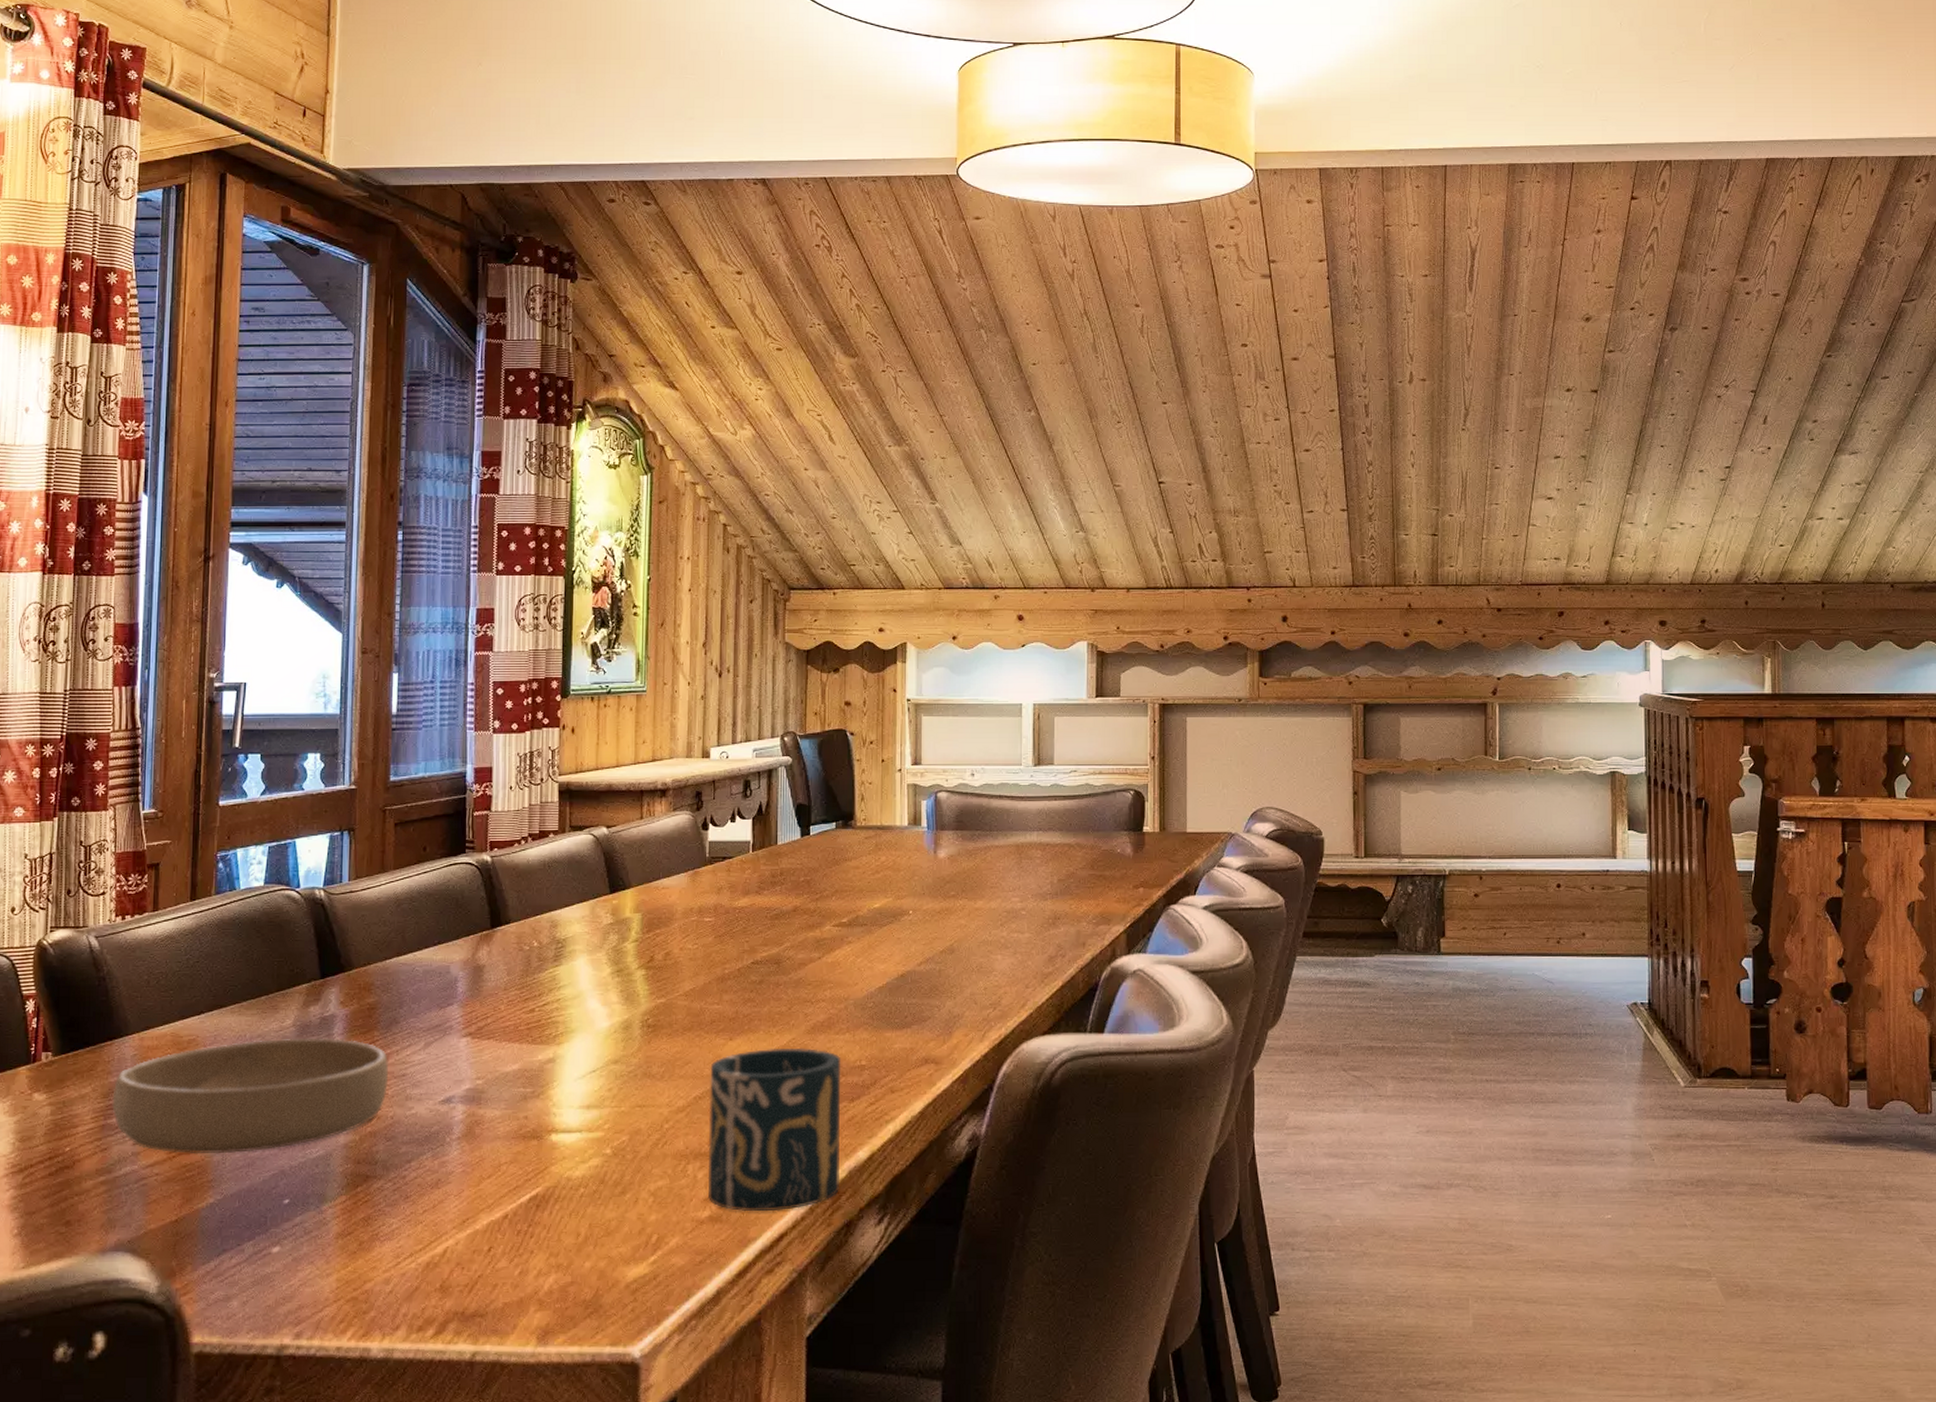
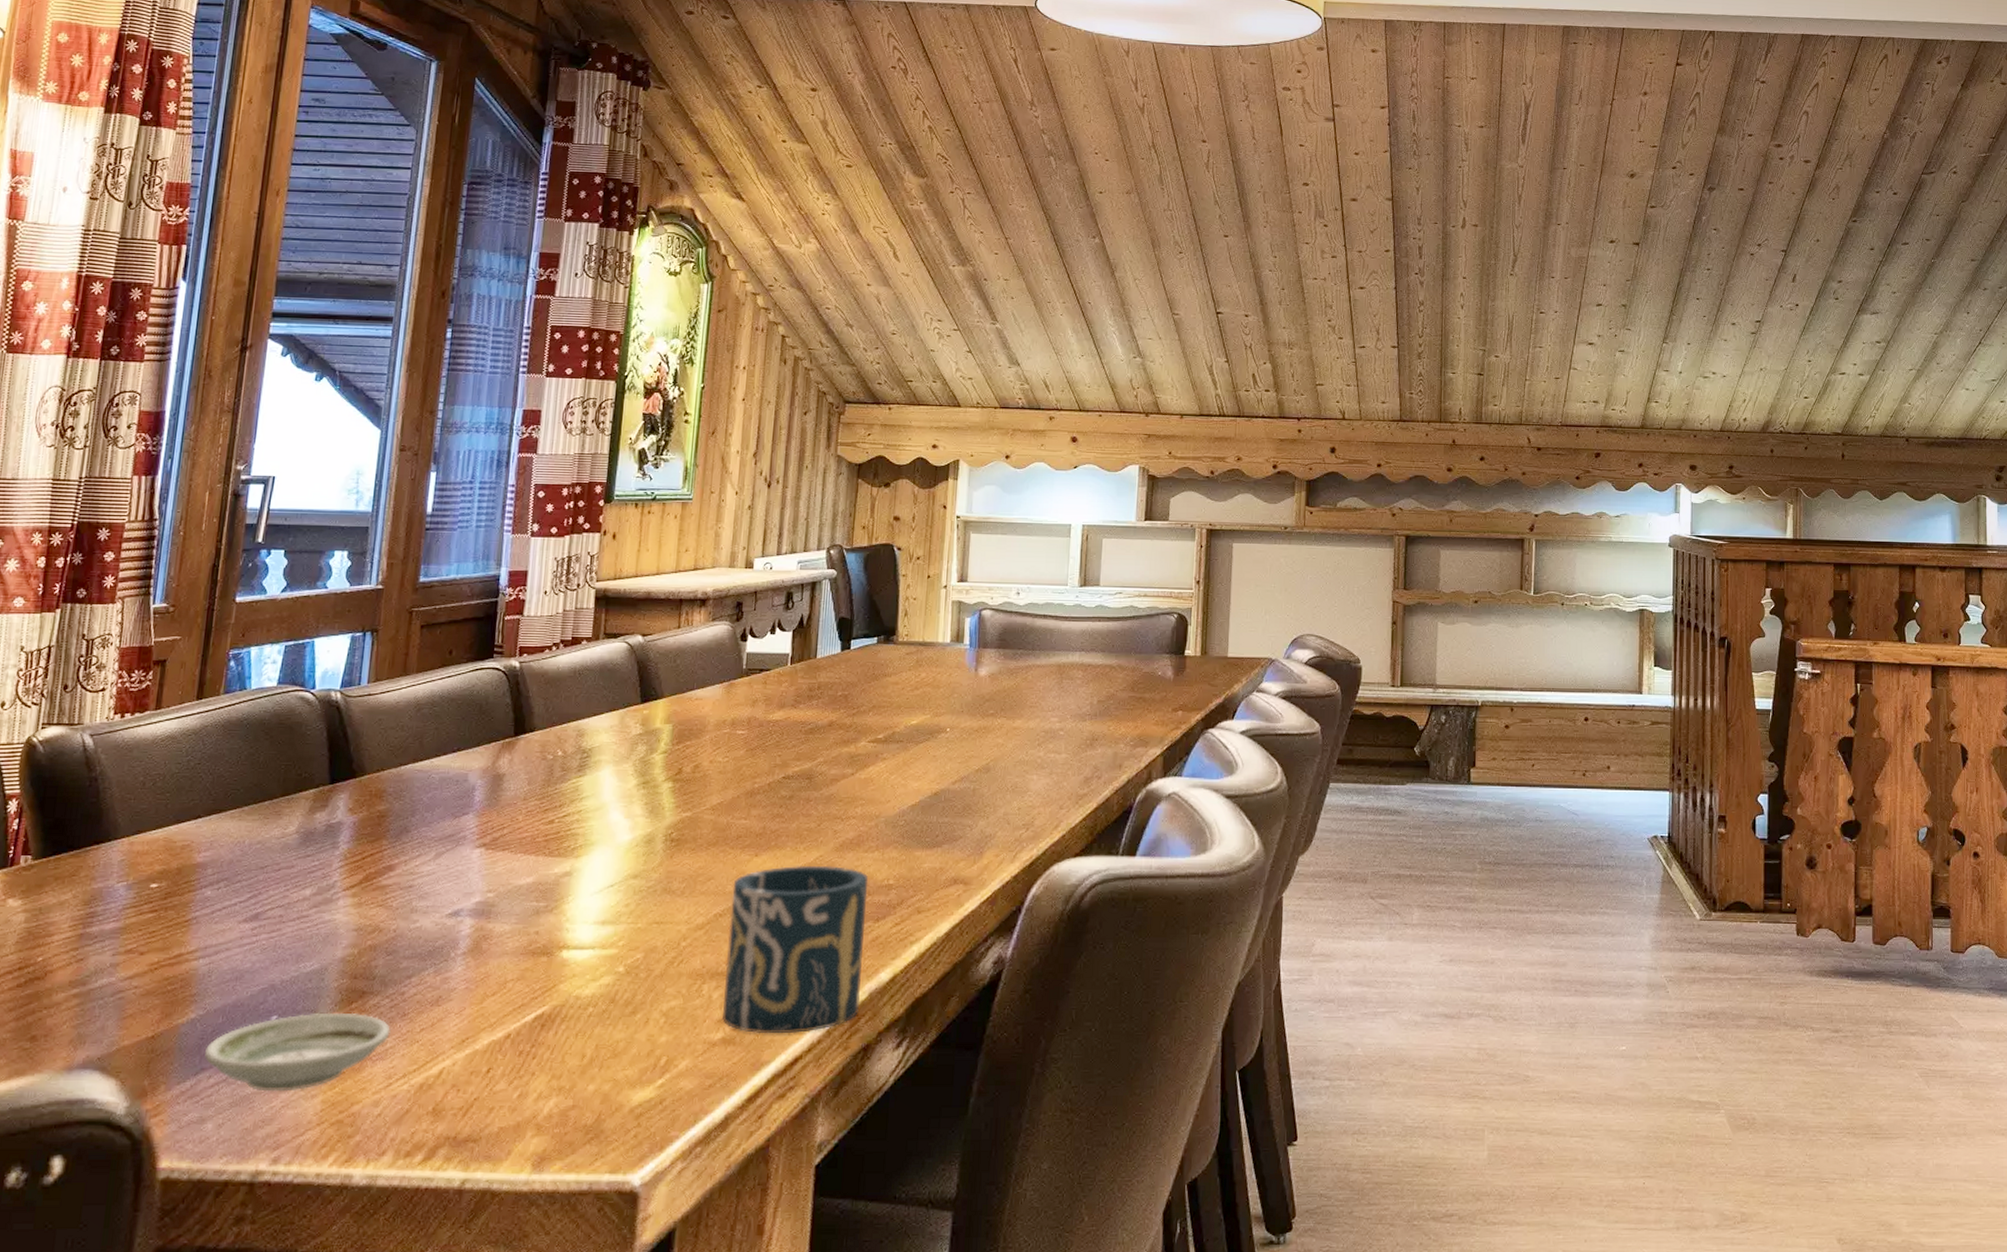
bowl: present [112,1037,389,1155] -> none [93,845,396,967]
saucer: none [225,1195,395,1271] -> present [205,1012,391,1092]

